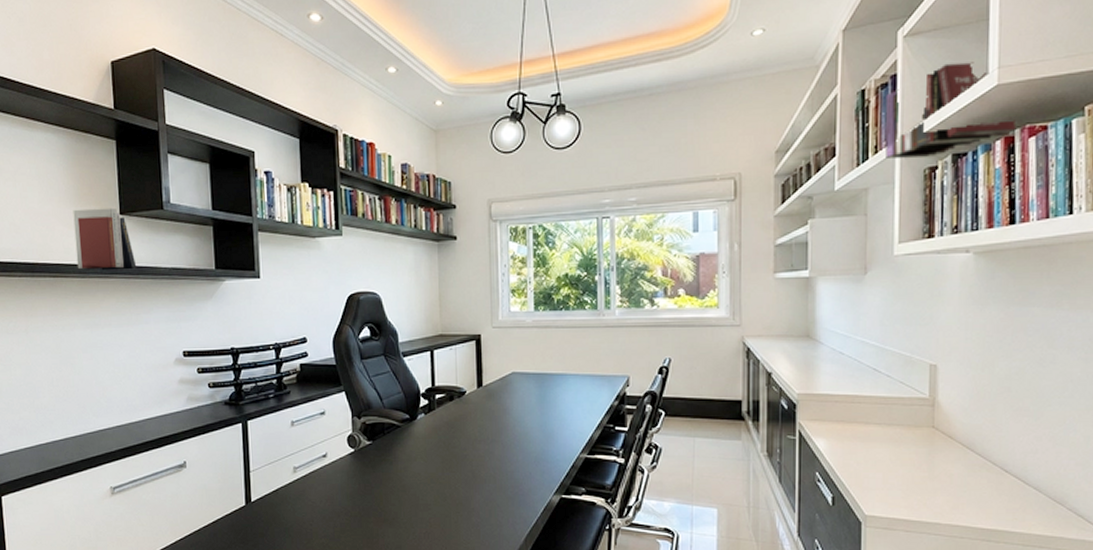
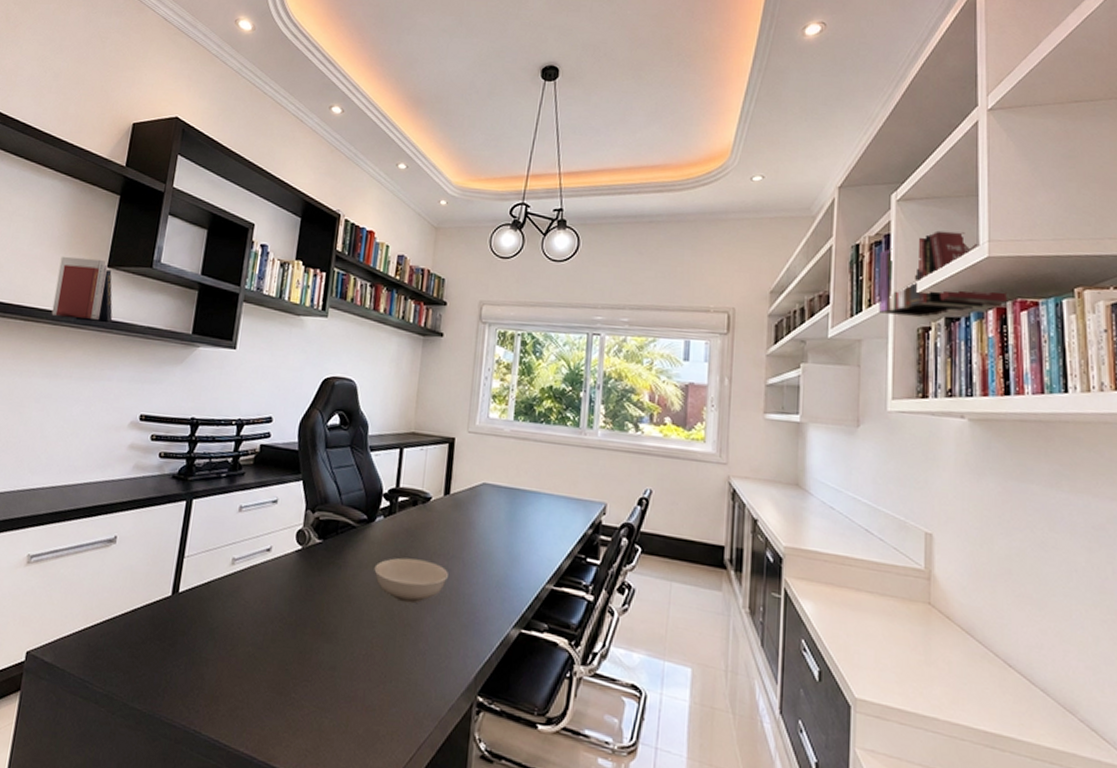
bowl: none [422,447,490,485] -> present [374,557,448,604]

